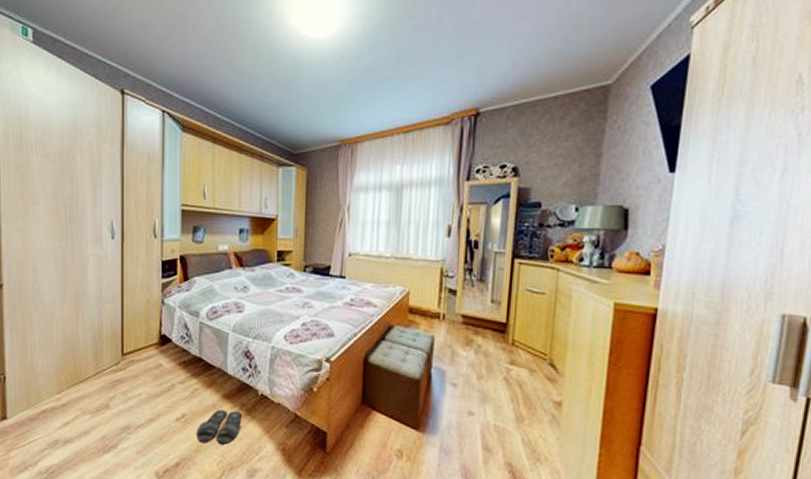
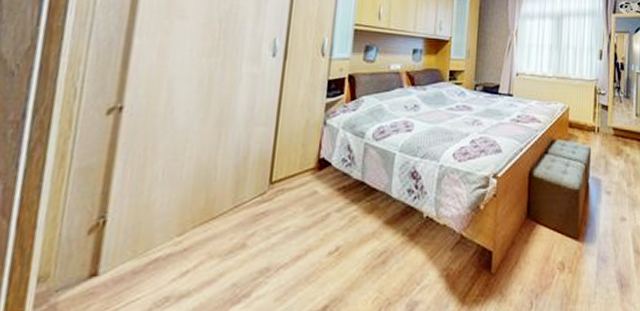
slippers: present [196,409,242,445] -> none [351,237,404,279]

